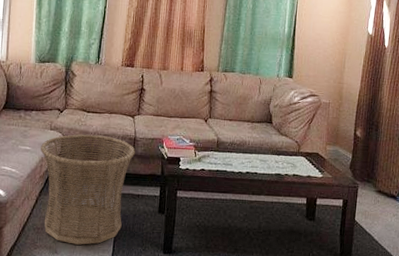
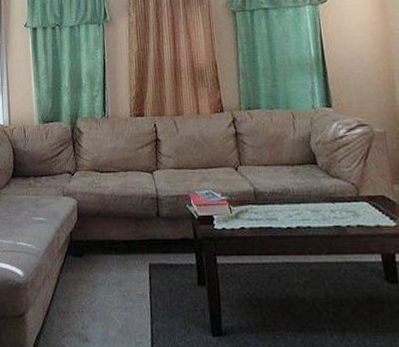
basket: present [40,134,135,245] -> none [55,197,160,330]

